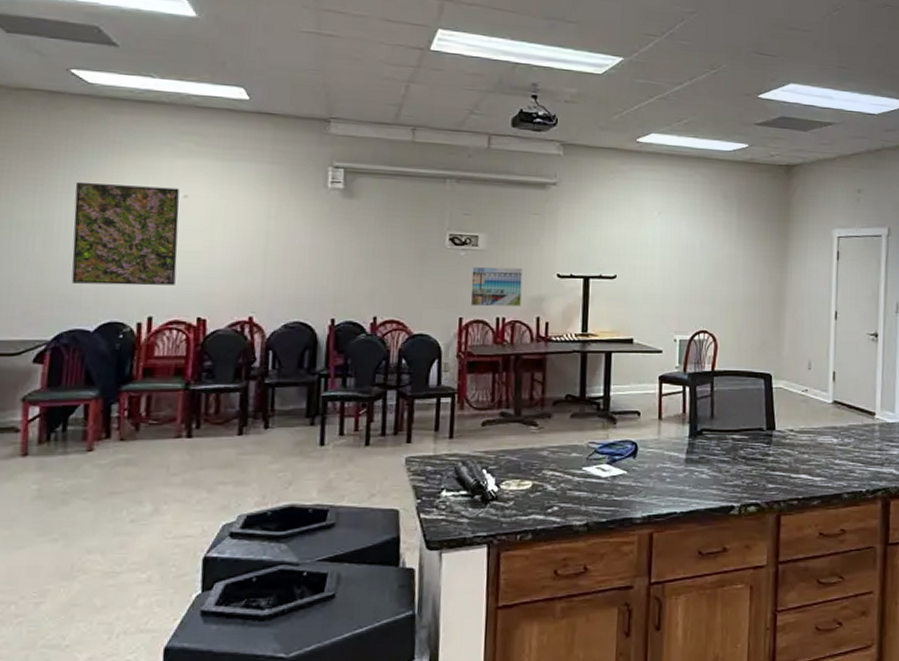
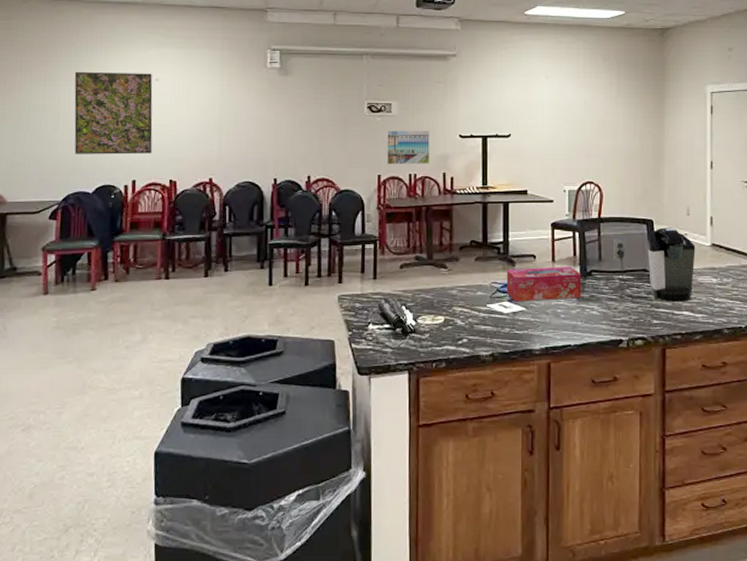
tissue box: none [605,425,691,464] -> present [506,267,582,302]
coffee maker: none [727,382,816,464] -> present [614,227,696,302]

